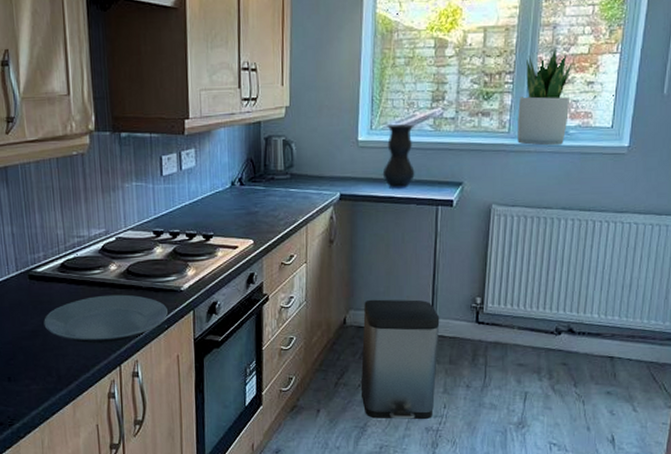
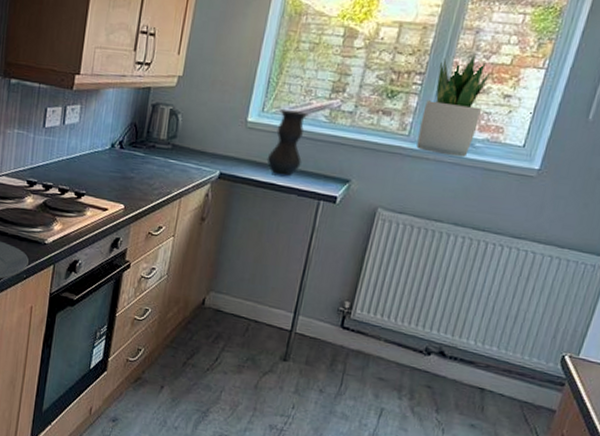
pedal bin: present [360,299,440,419] -> none [208,284,303,416]

